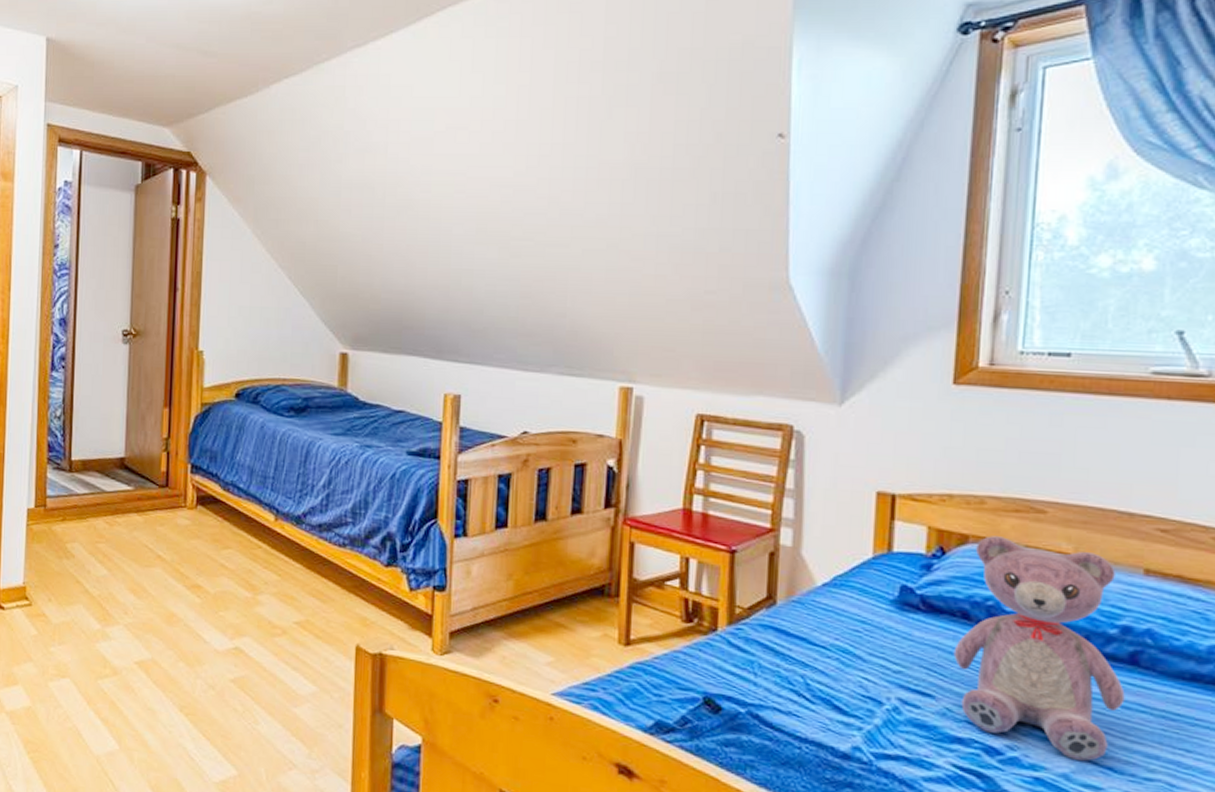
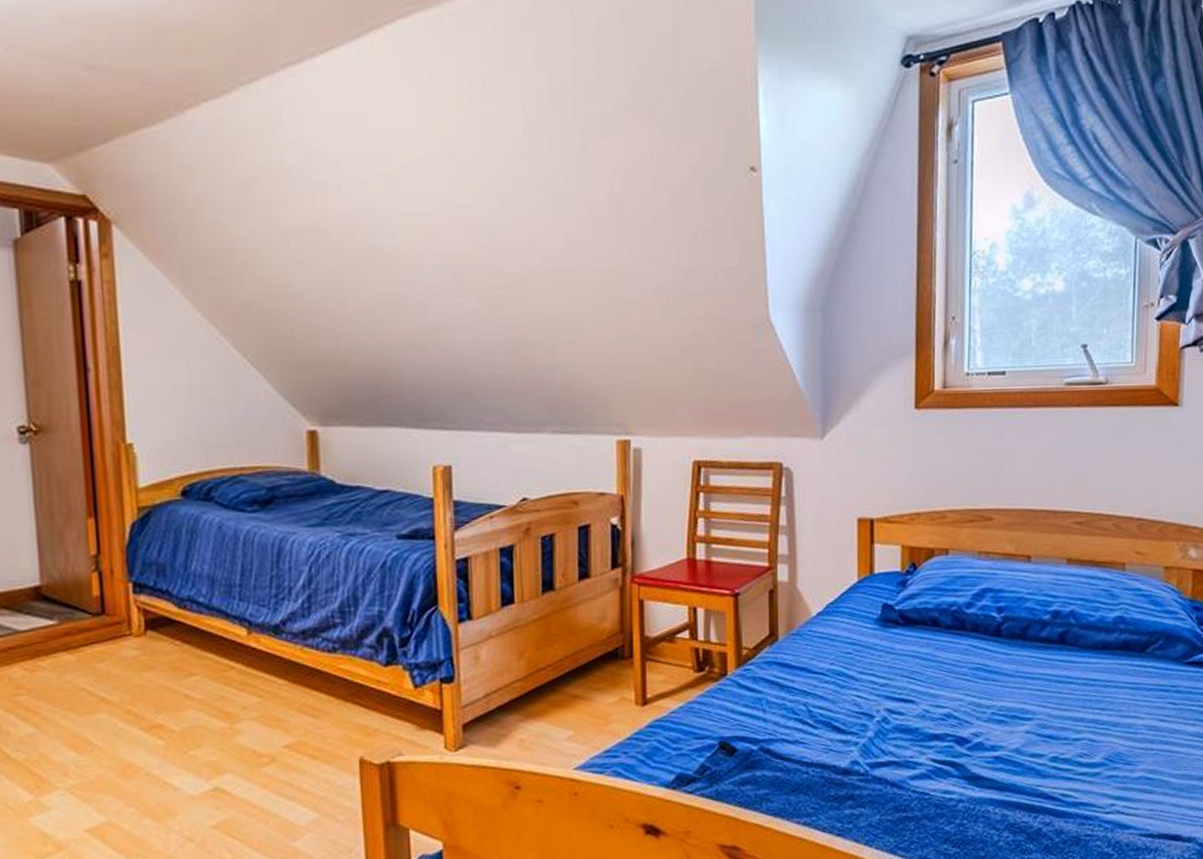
teddy bear: present [953,536,1125,761] -> none [928,546,1058,735]

